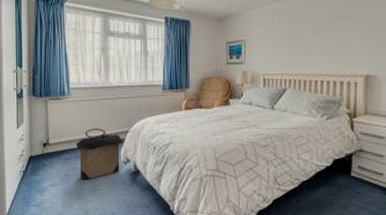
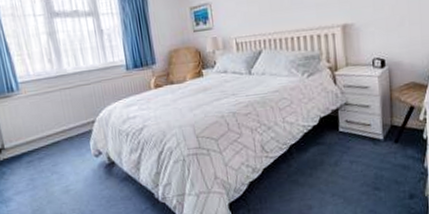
laundry hamper: present [76,128,124,180] -> none [37,122,92,182]

